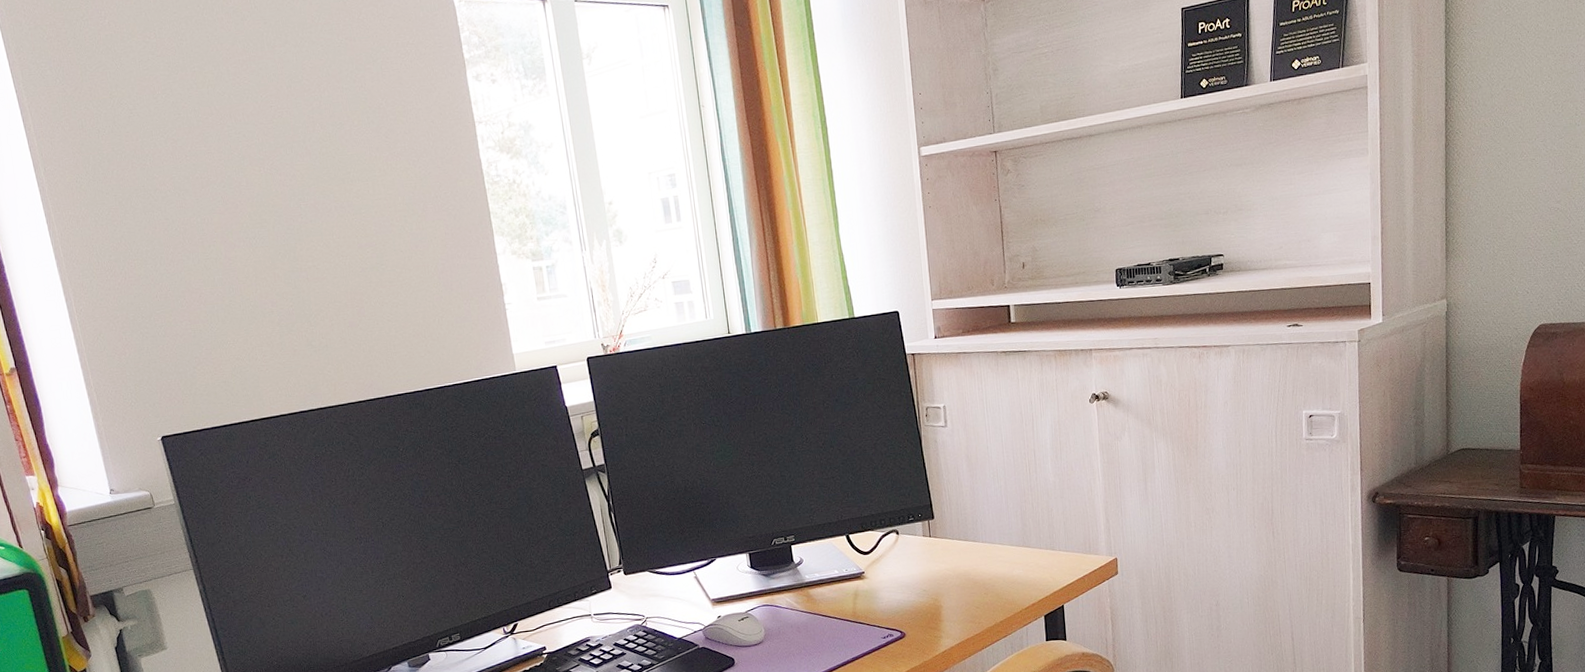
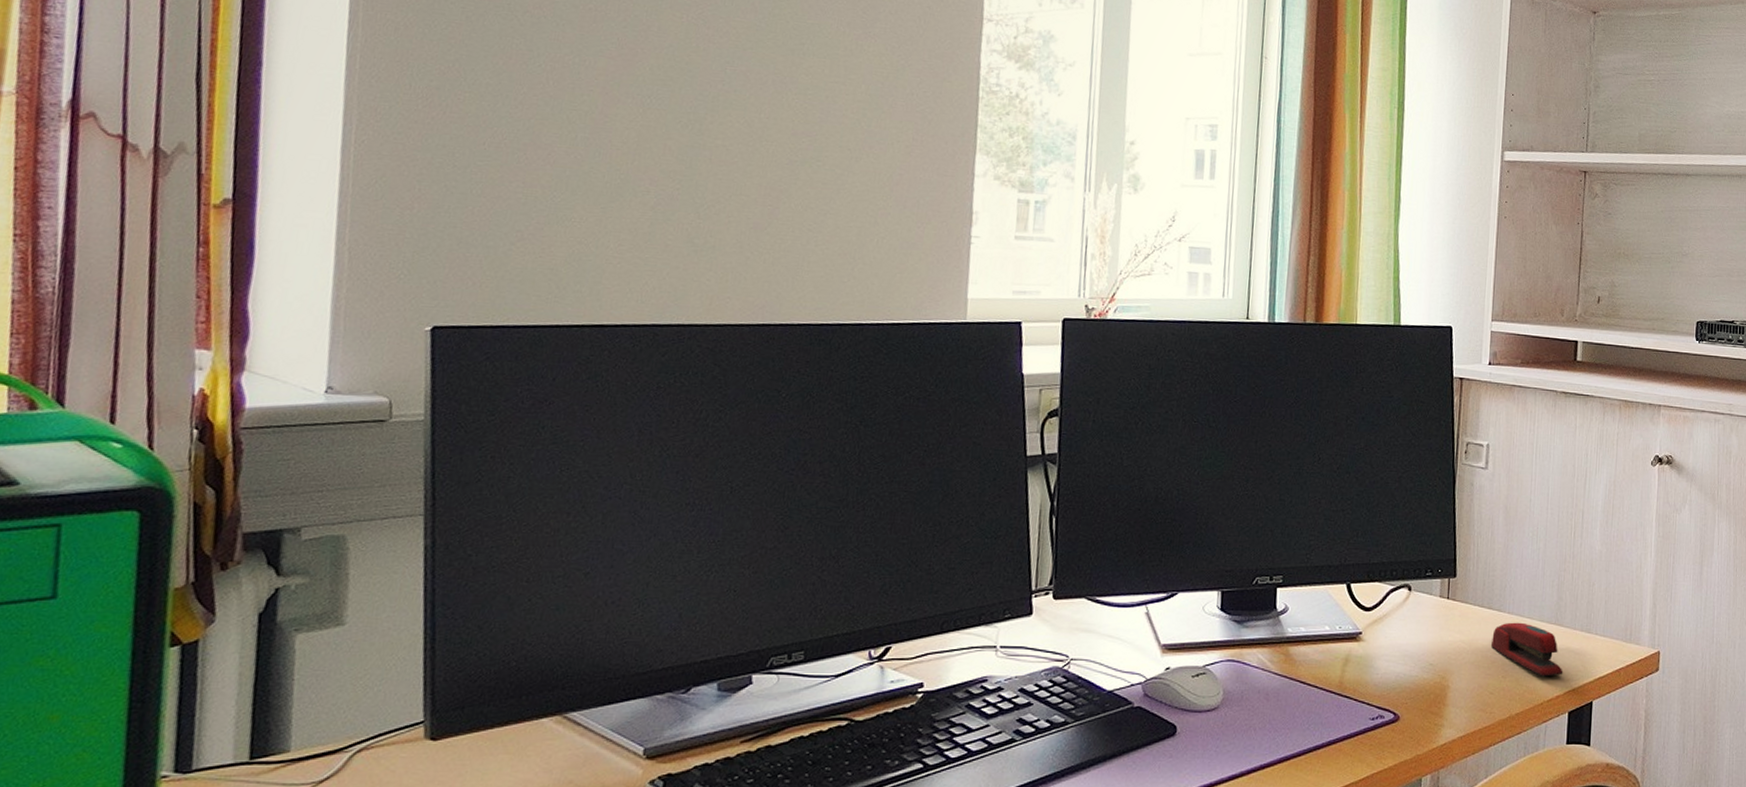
stapler: none [971,548,1036,590] -> present [1491,622,1563,677]

